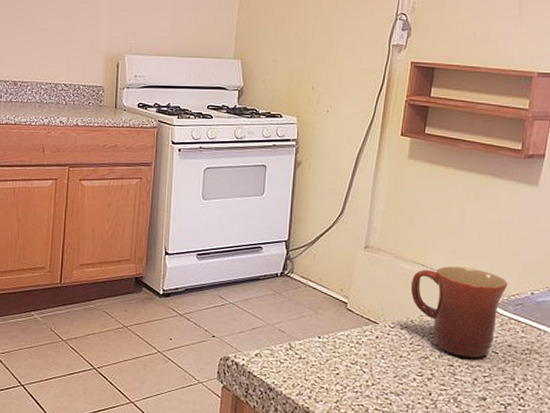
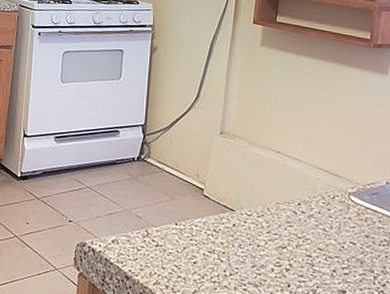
mug: present [410,266,508,358] -> none [266,153,363,249]

